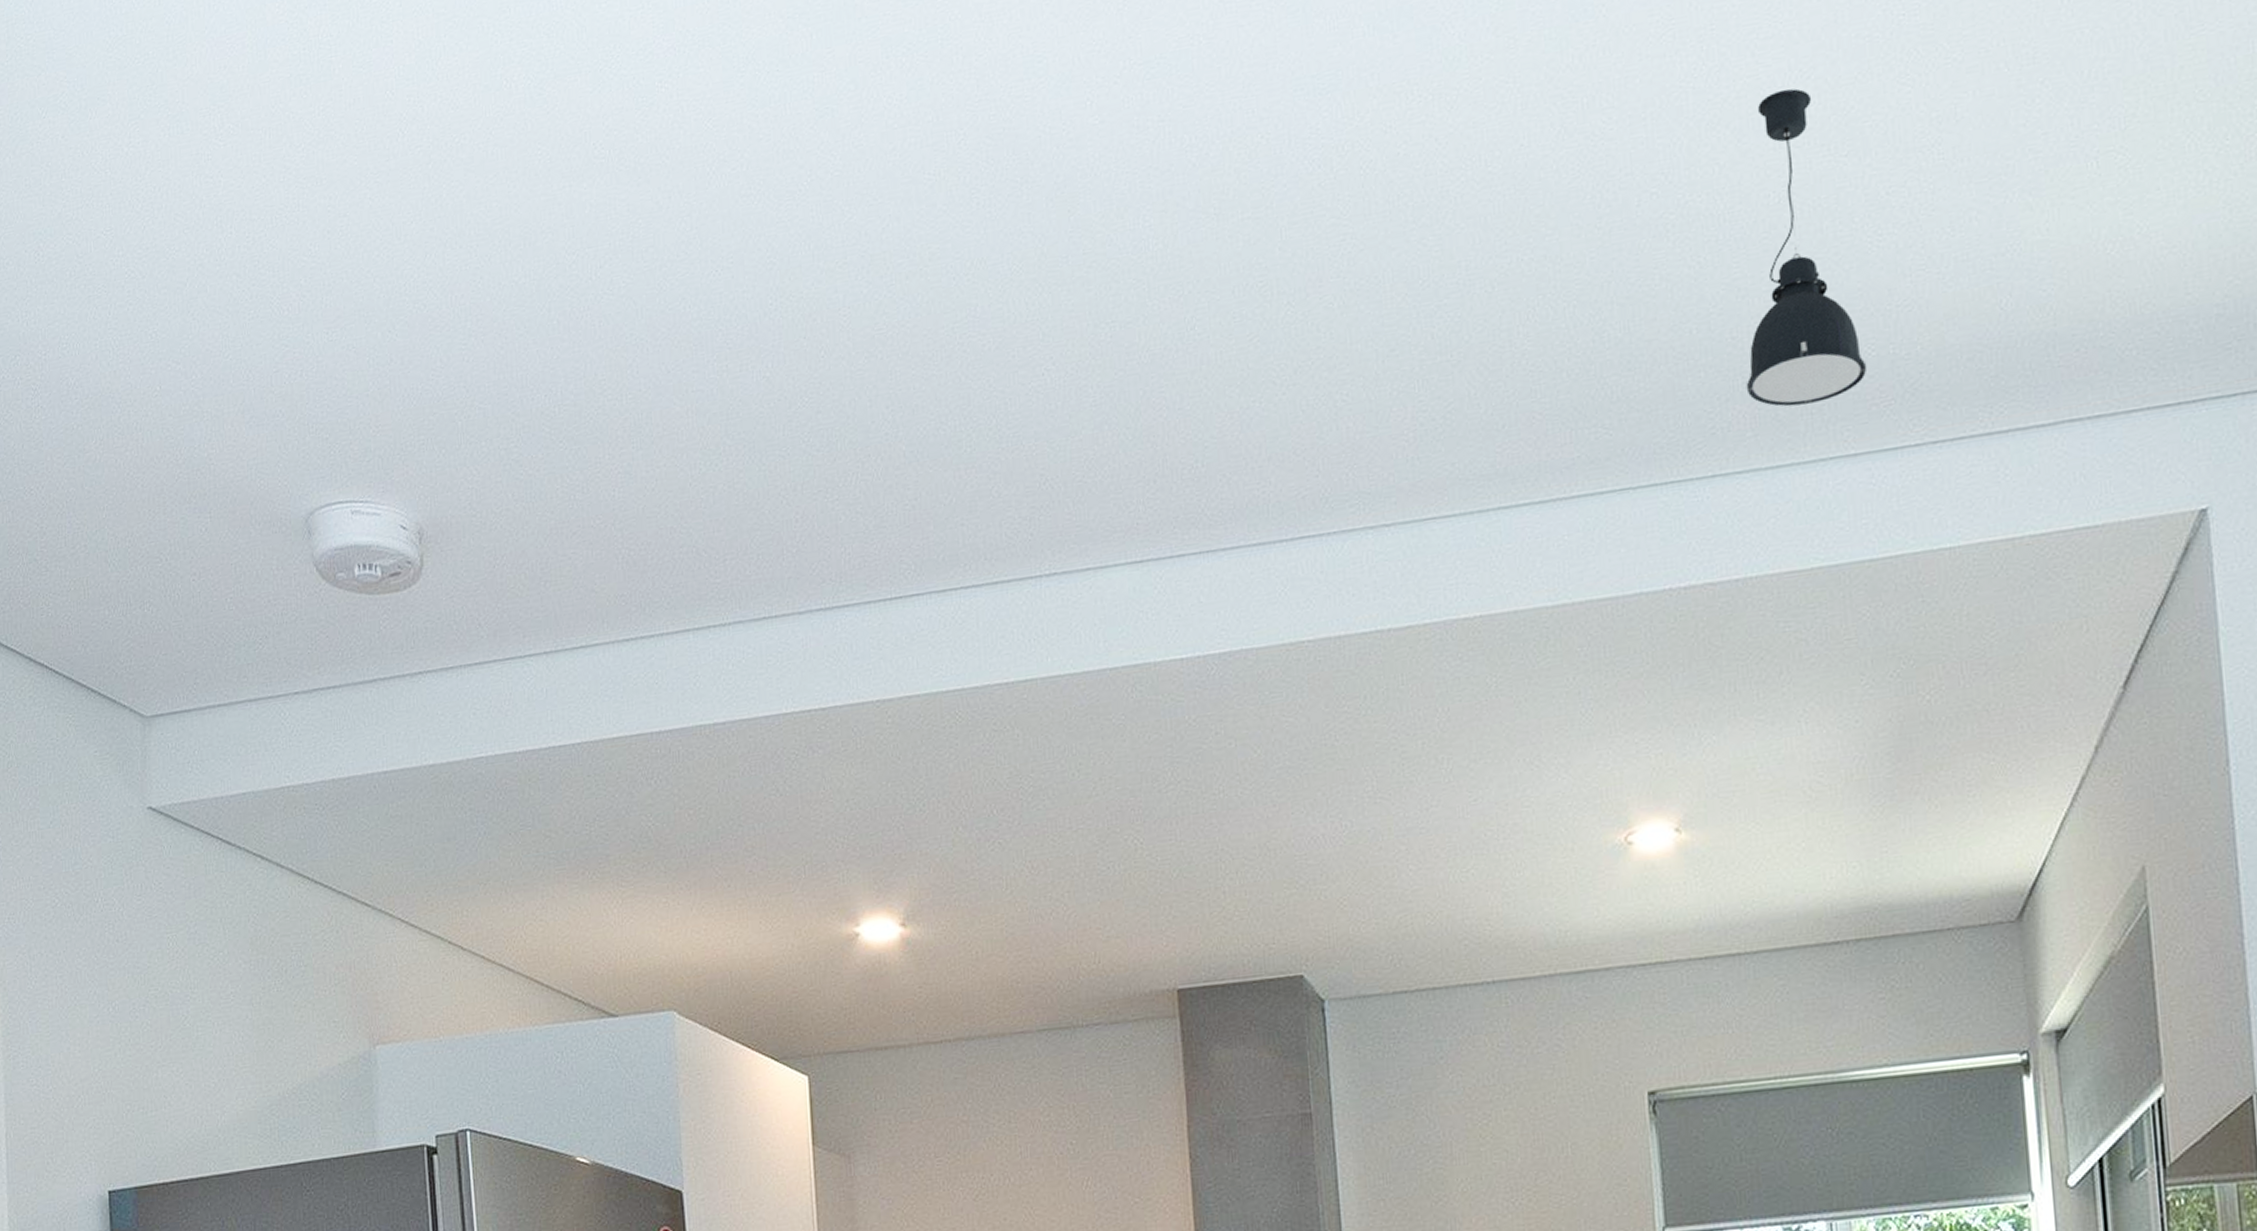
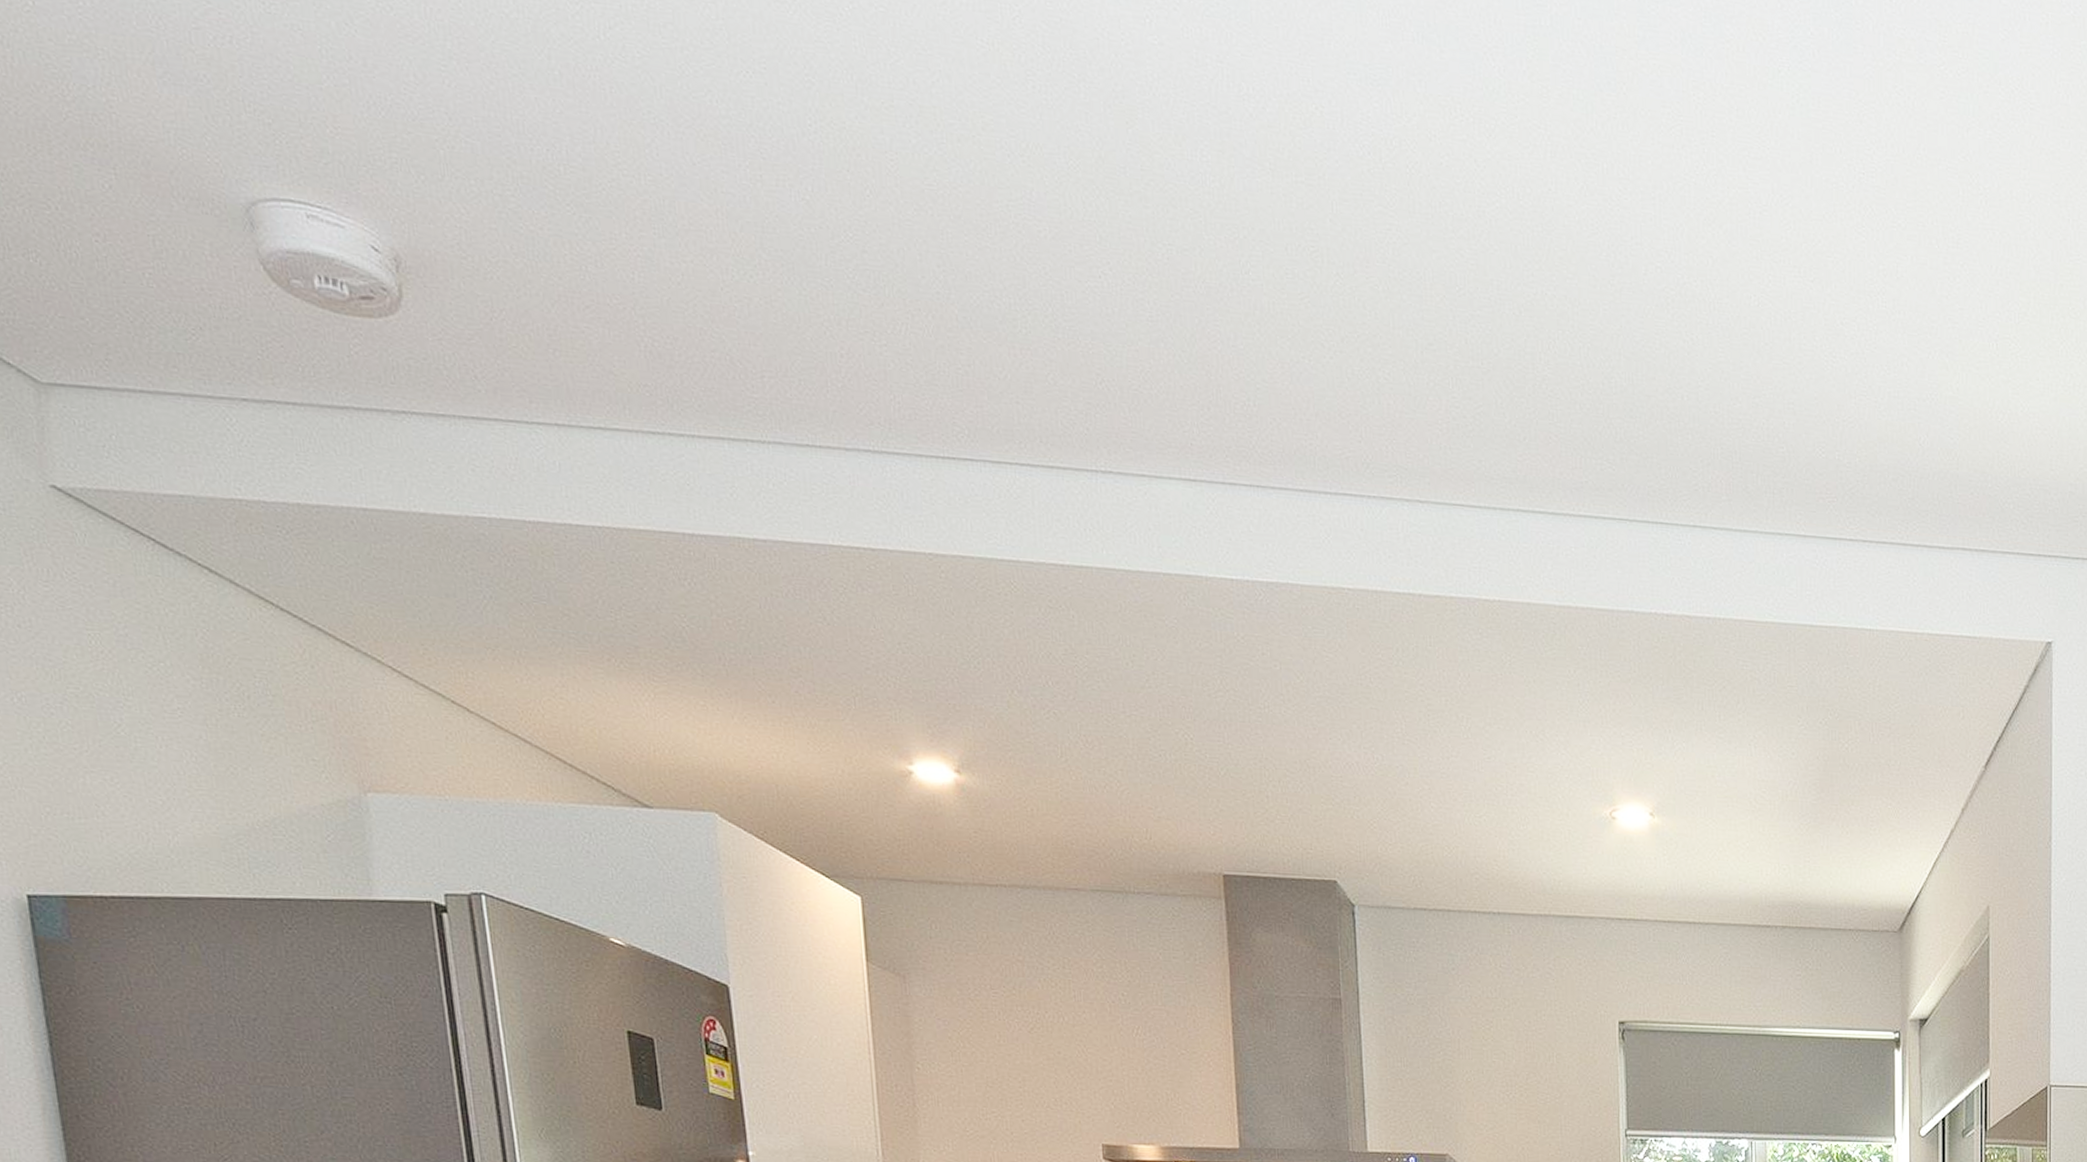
pendant light: present [1746,88,1868,407] -> none [1724,208,1818,485]

